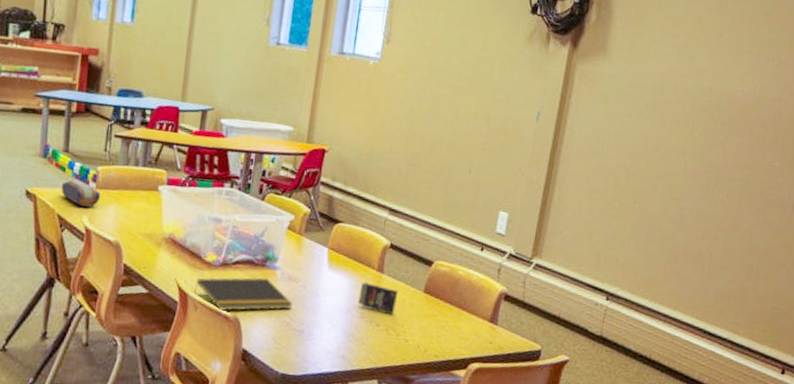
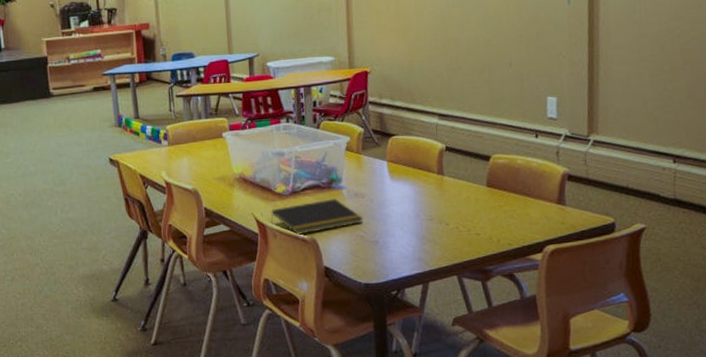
pencil case: present [61,180,101,207] -> none [138,141,174,163]
crayon box: present [358,282,399,315] -> none [424,186,462,213]

